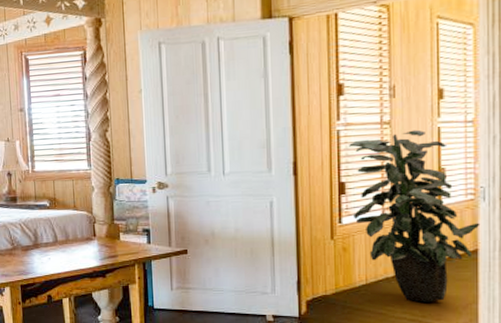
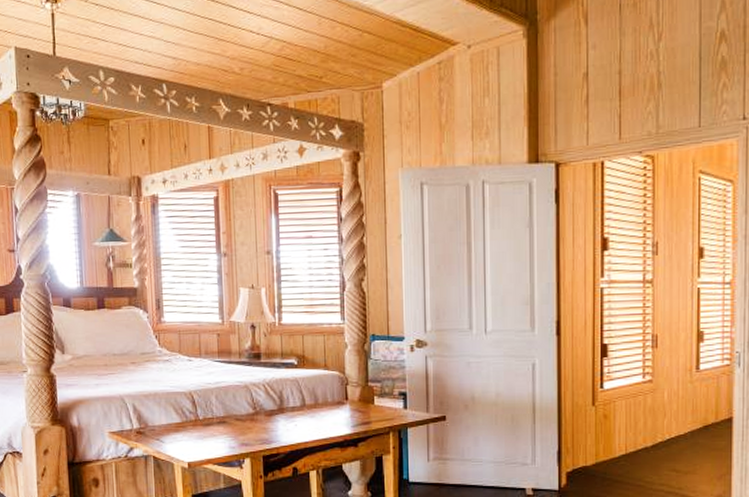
indoor plant: present [349,129,481,303] -> none [612,290,735,474]

